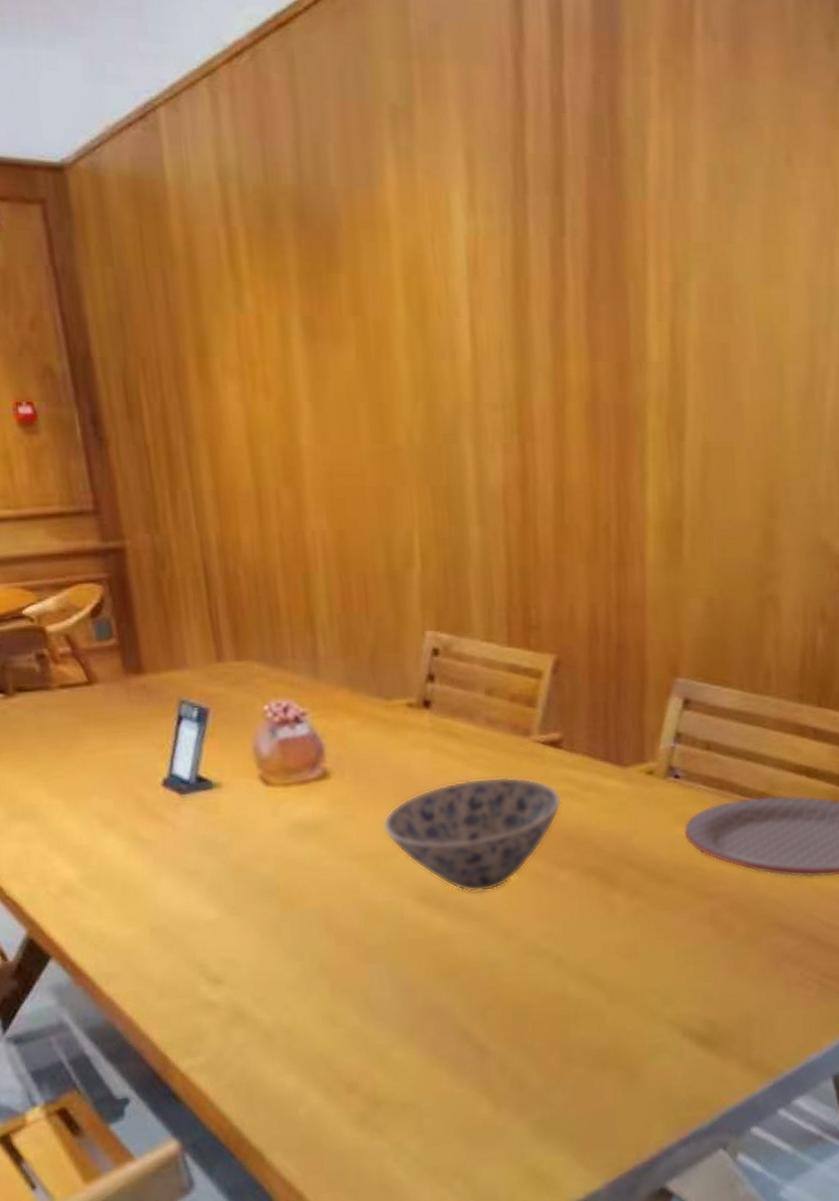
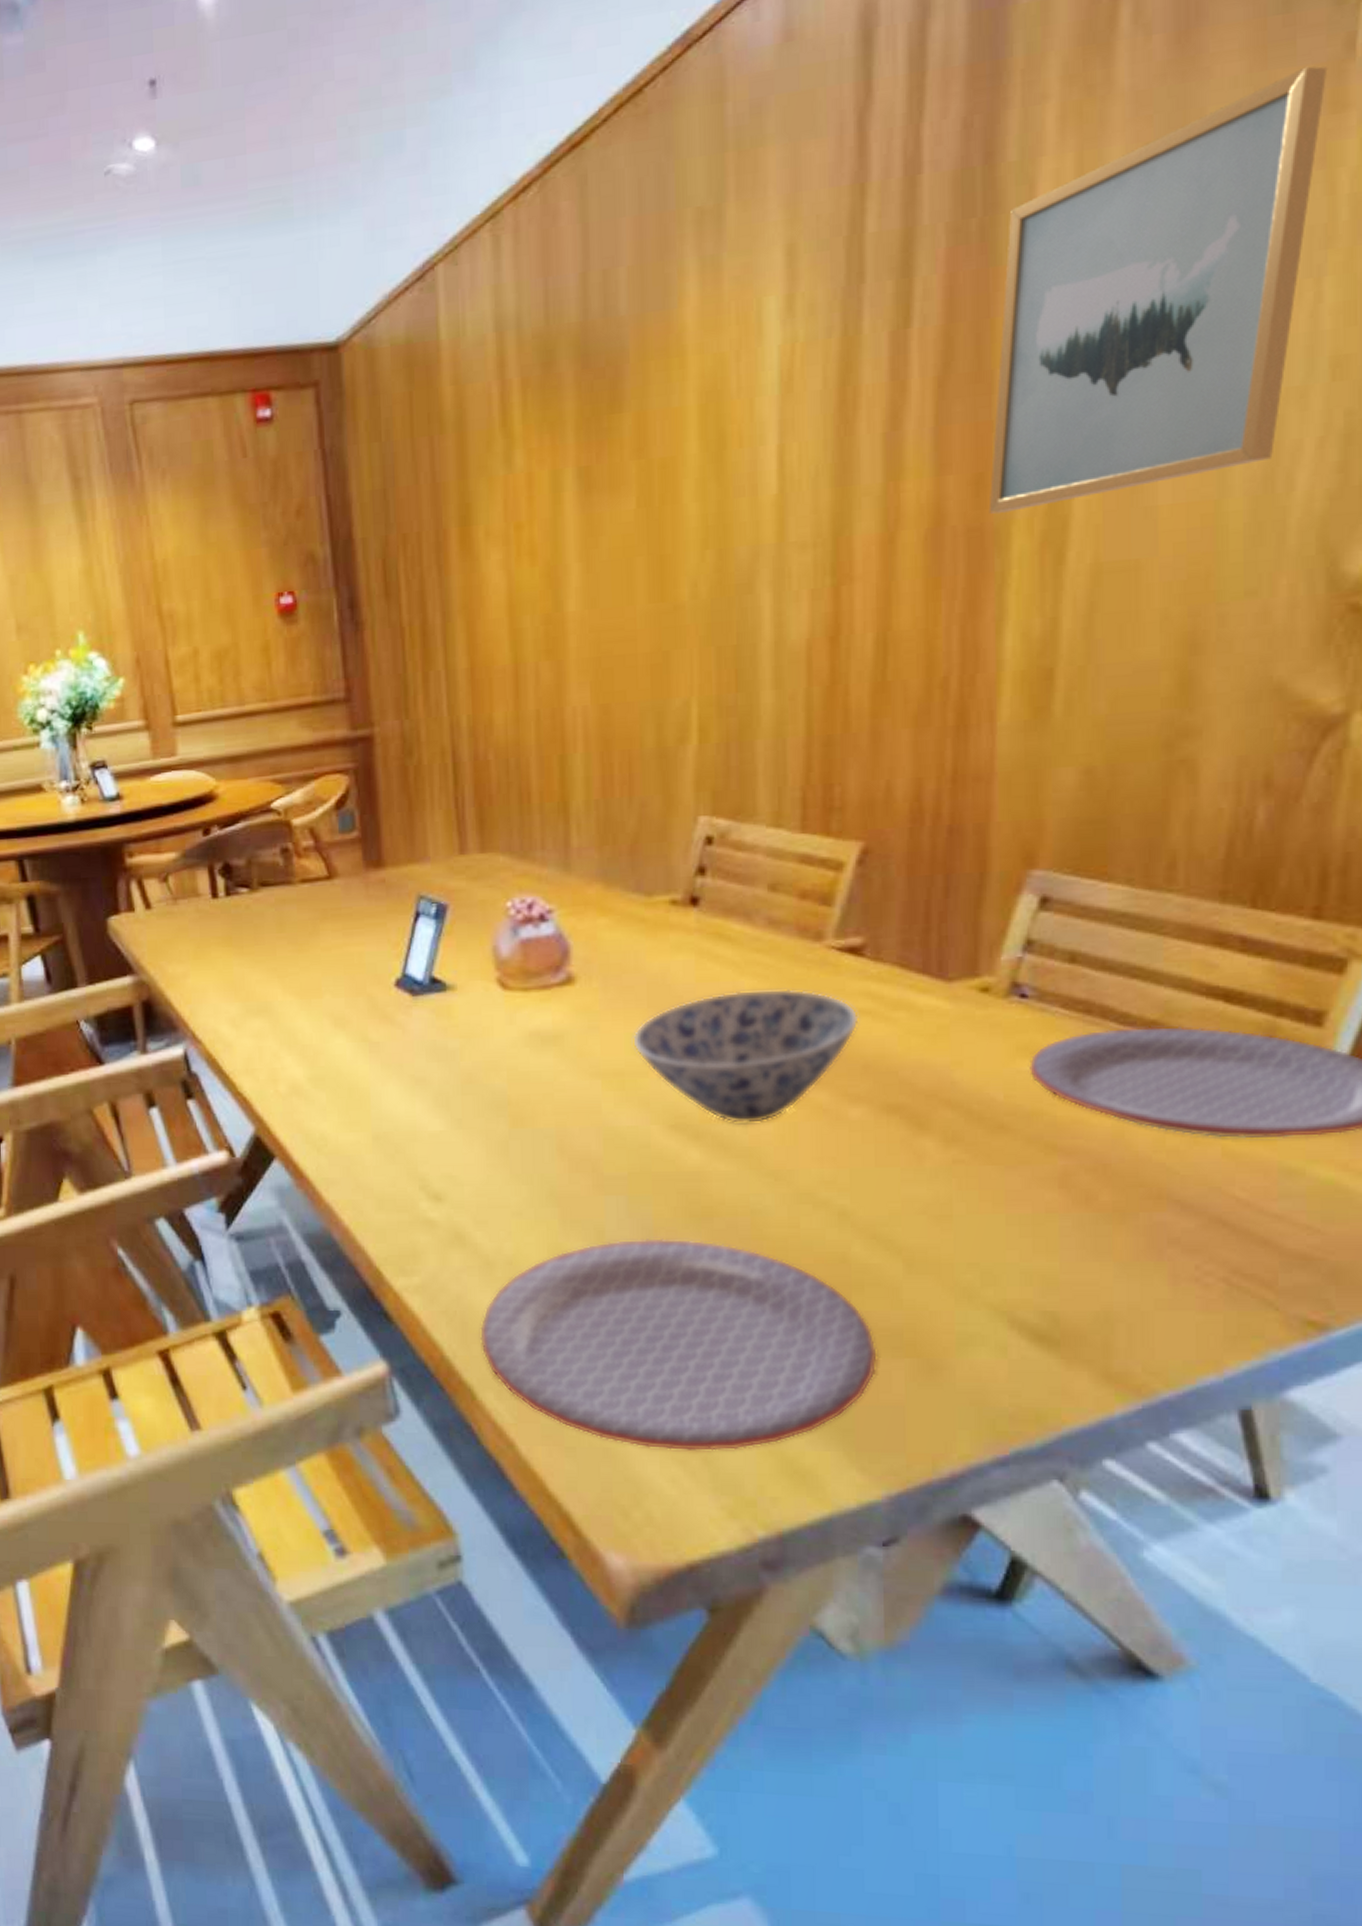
plate: none [265,994,592,1179] -> present [480,1238,877,1452]
wall art: none [629,90,828,396] -> present [988,66,1328,514]

